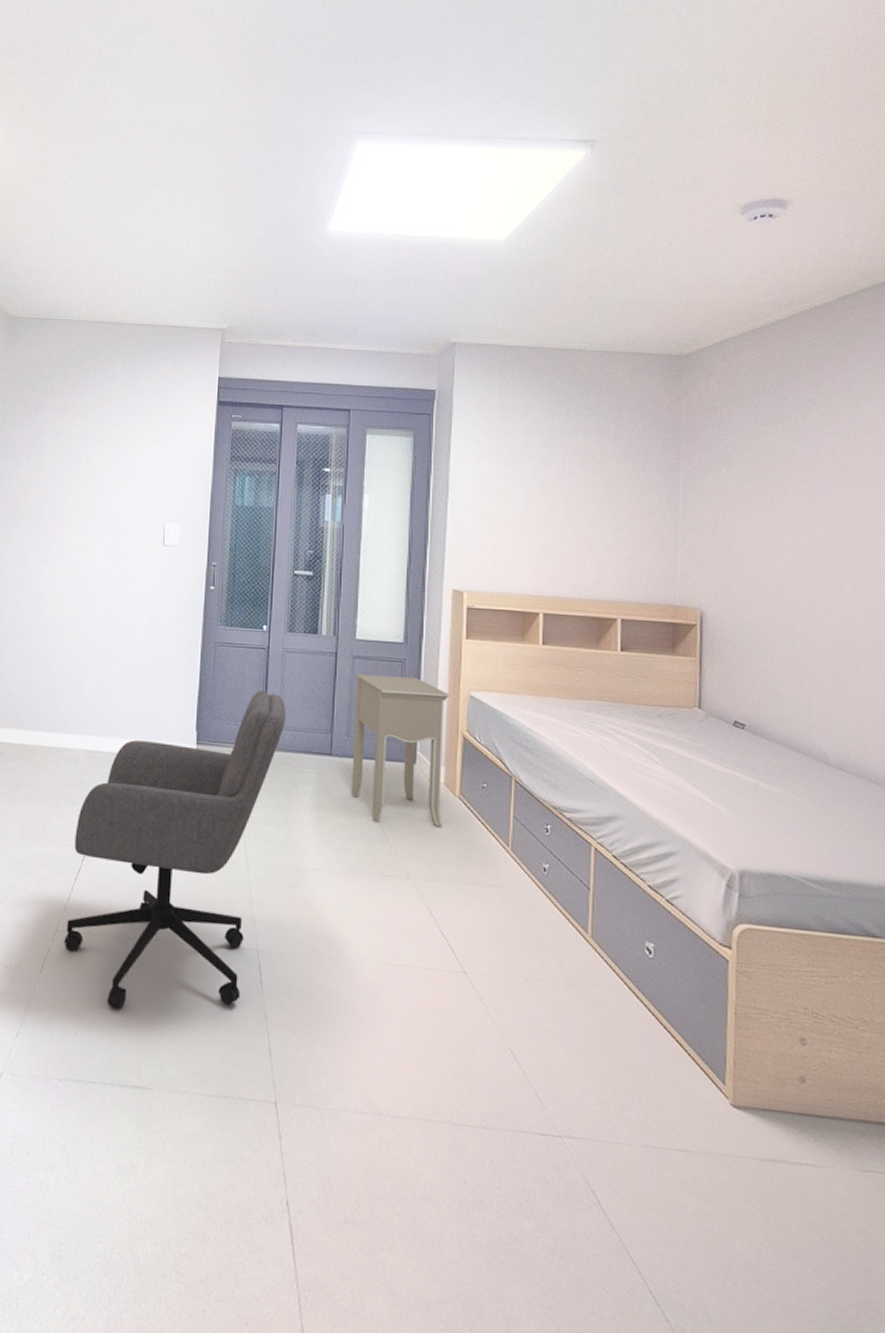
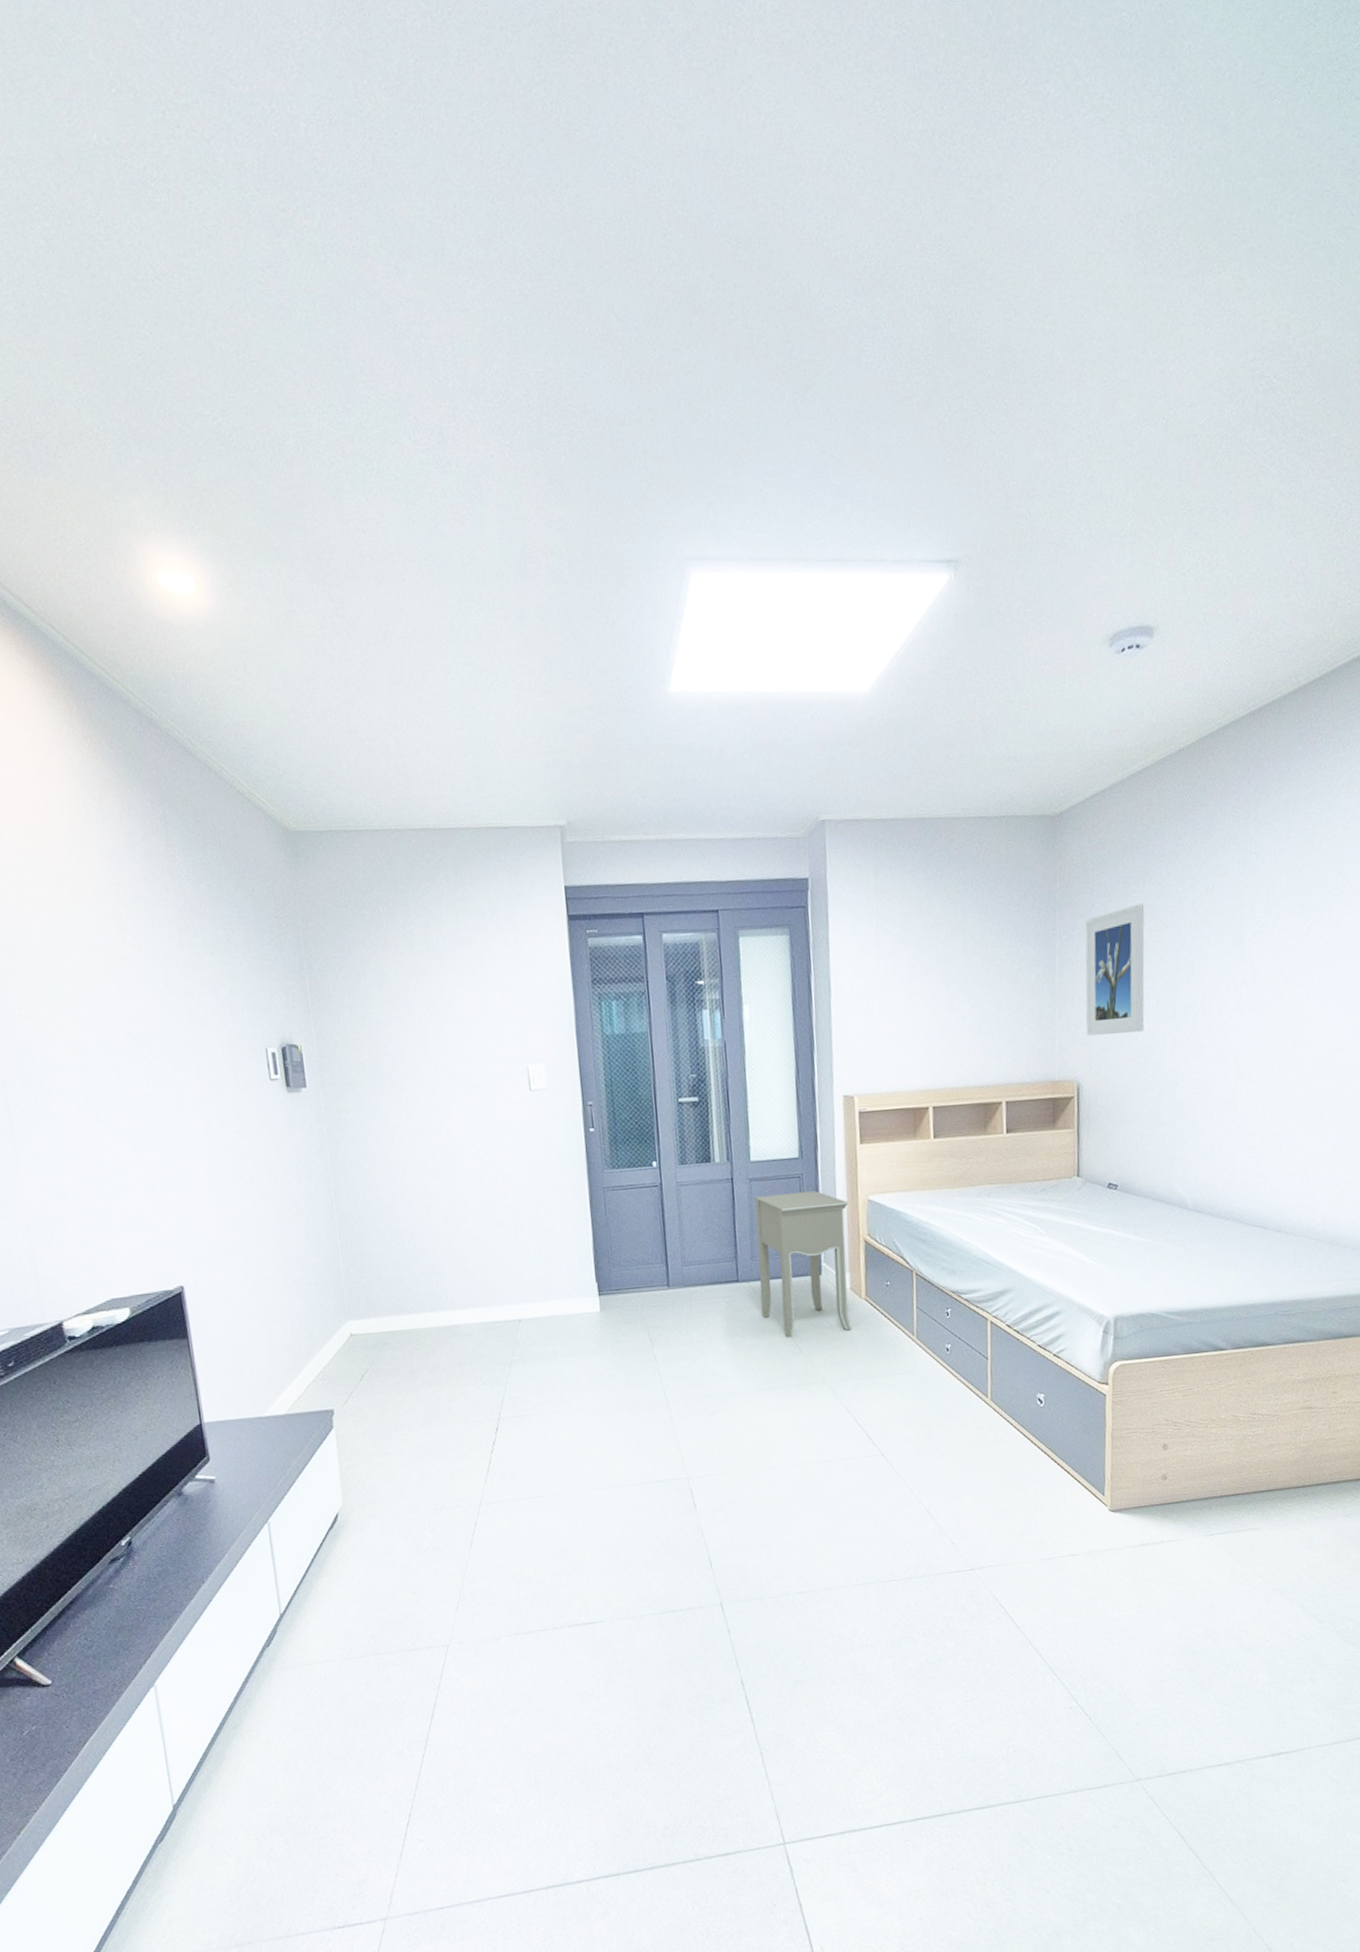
office chair: present [64,690,286,1009] -> none [483,1229,688,1561]
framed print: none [711,444,778,570] -> present [1085,904,1145,1036]

